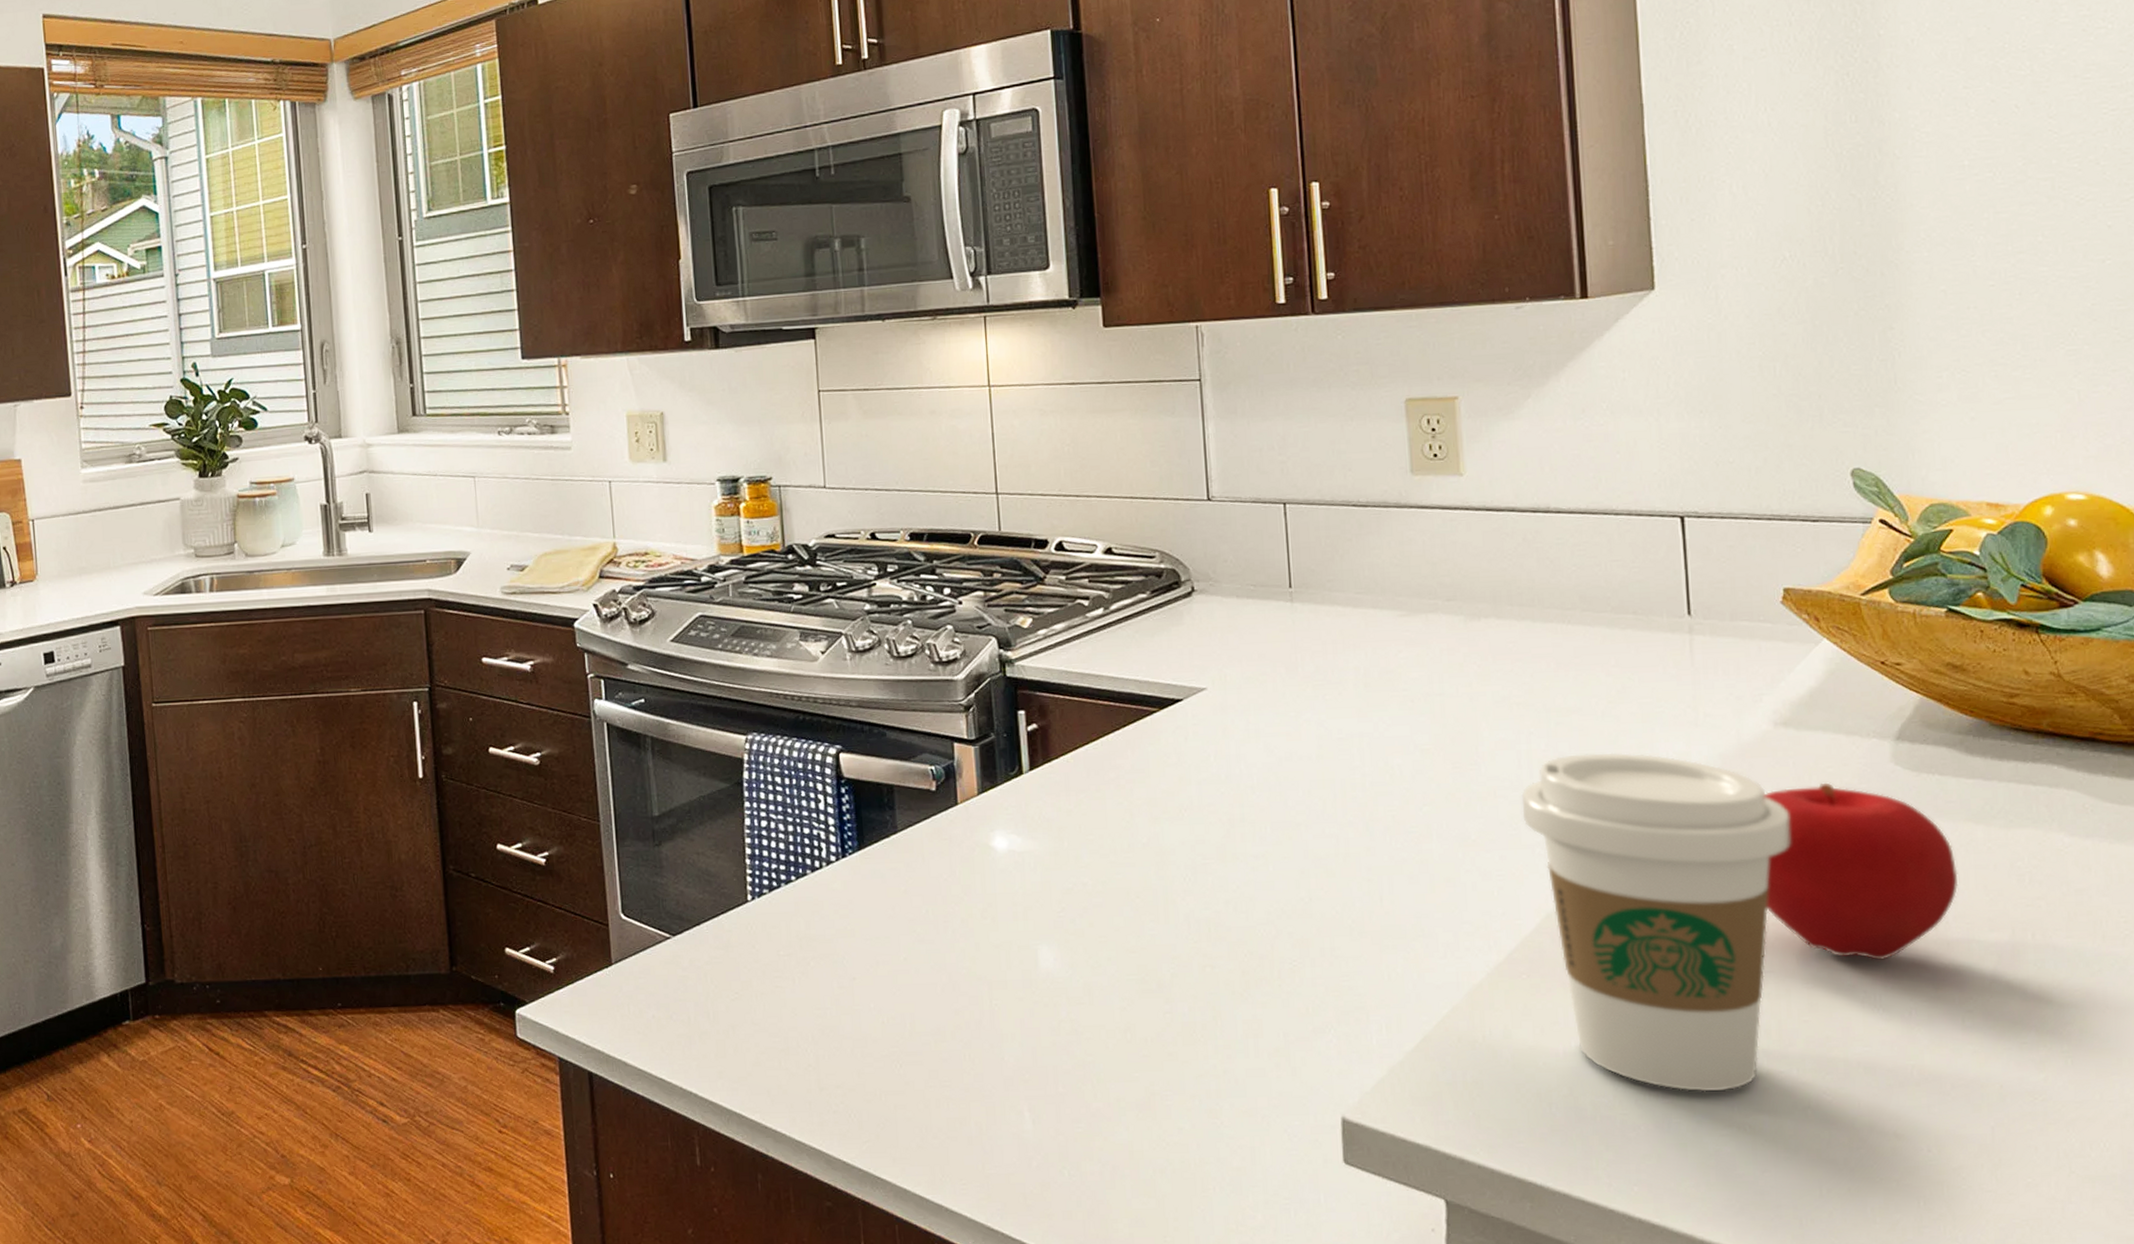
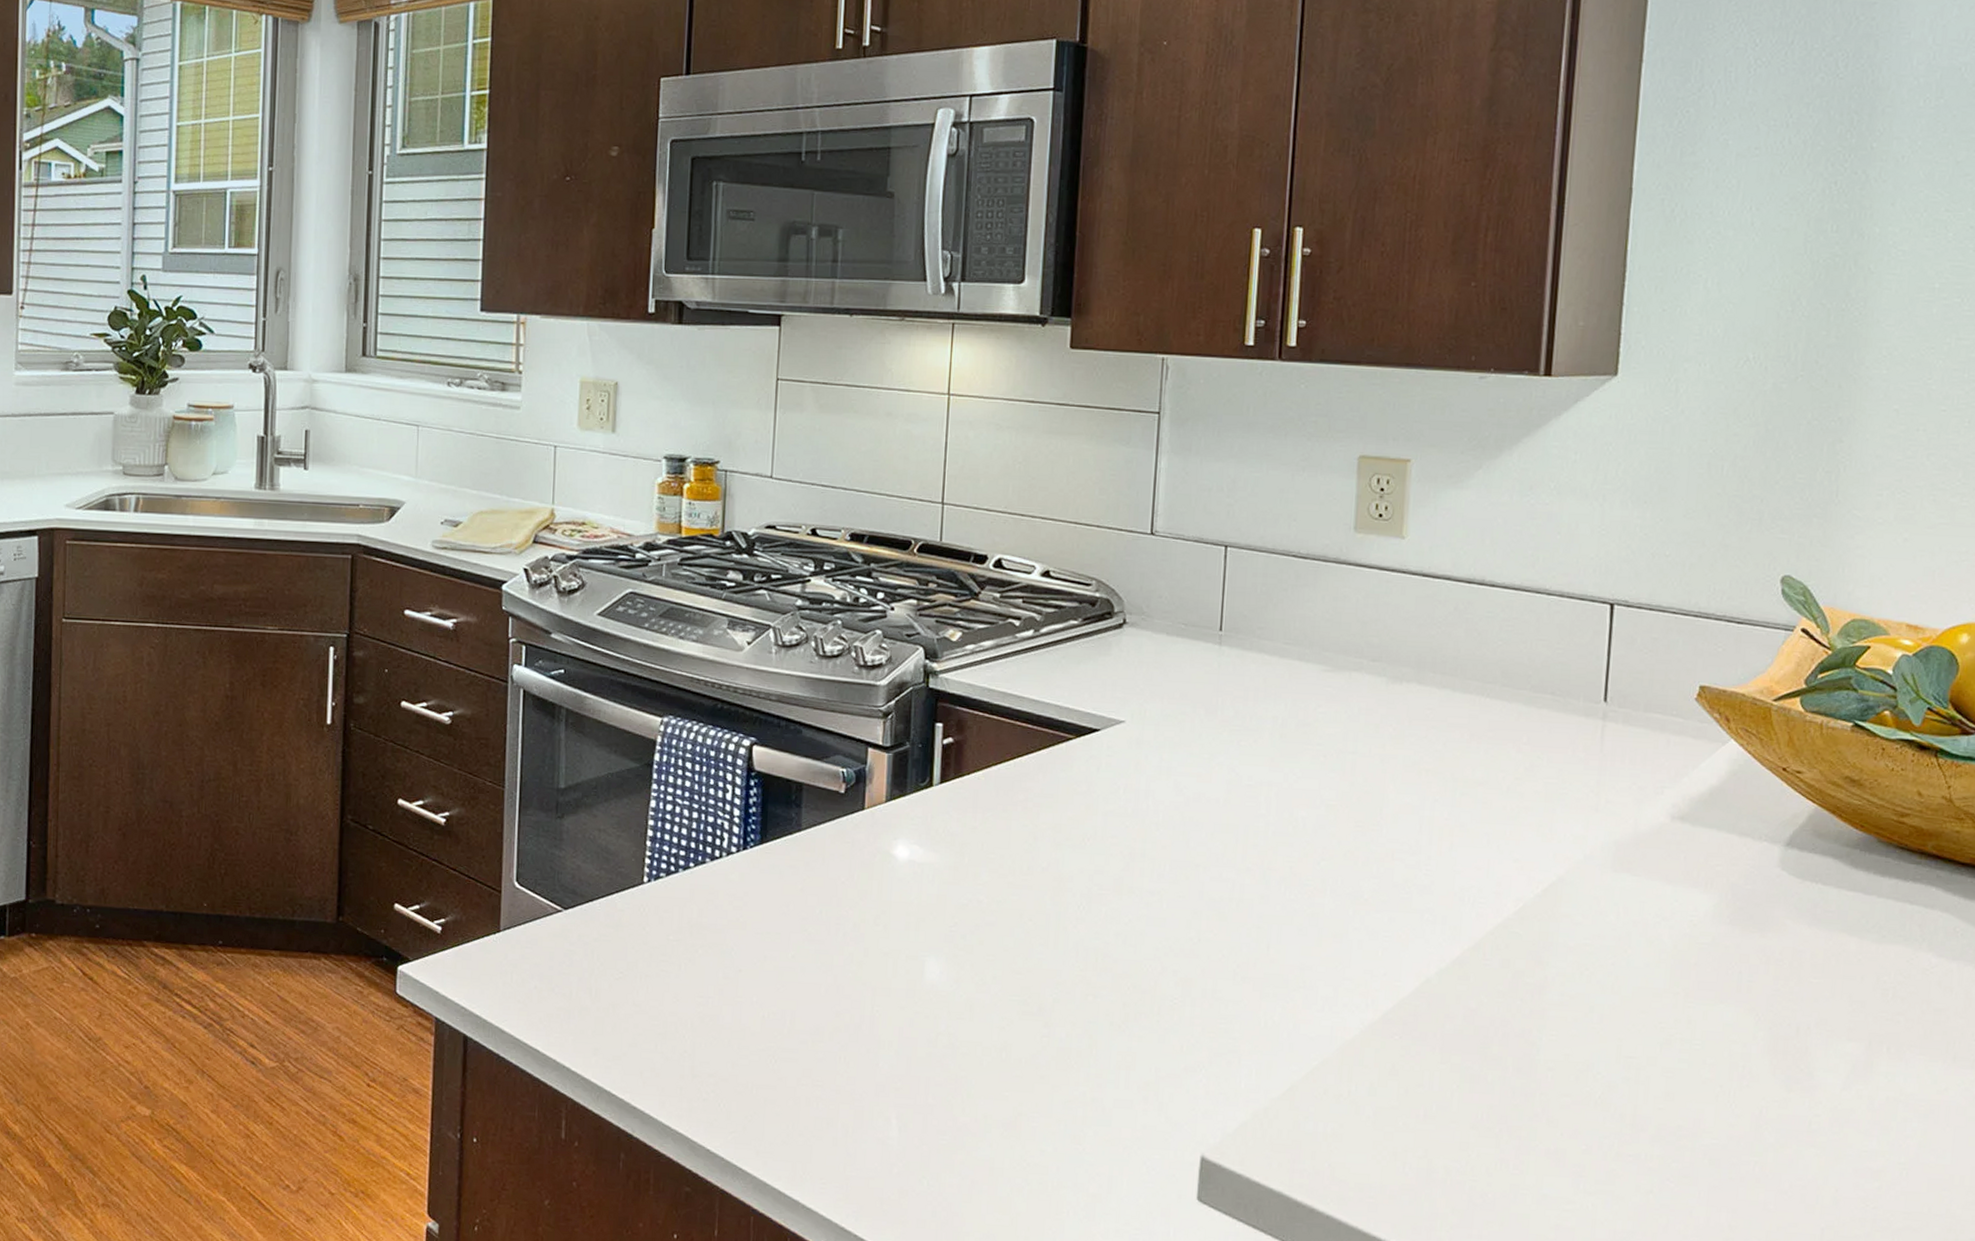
coffee cup: present [1521,752,1791,1092] -> none [1416,826,1673,1168]
apple: present [1764,782,1959,960] -> none [1638,880,1826,1058]

